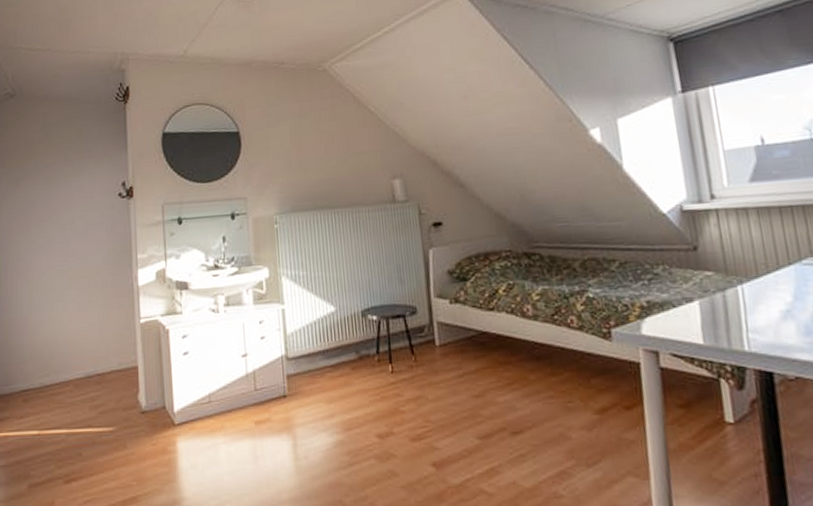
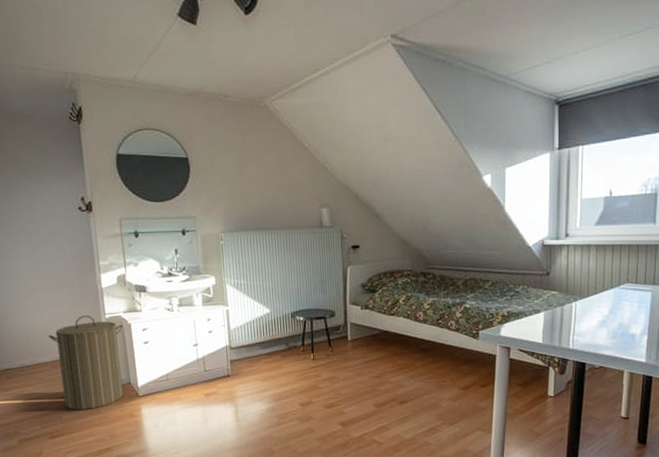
laundry hamper: none [74,319,159,444] -> present [48,314,123,410]

